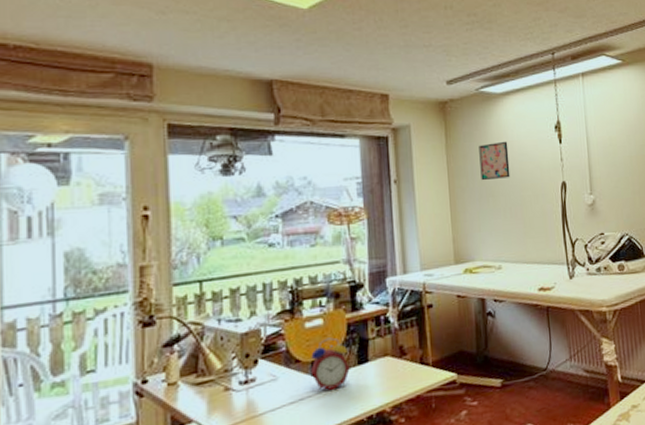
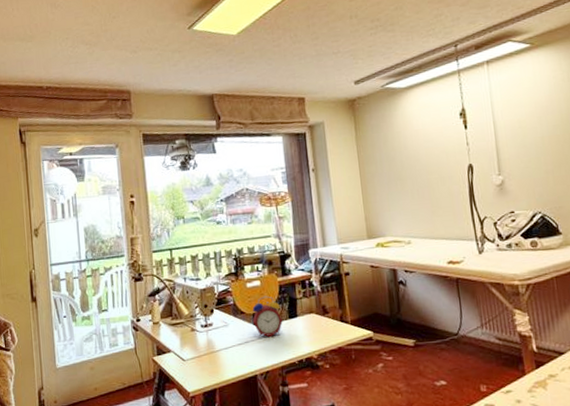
wall art: present [479,141,511,180] -> none [386,130,417,166]

